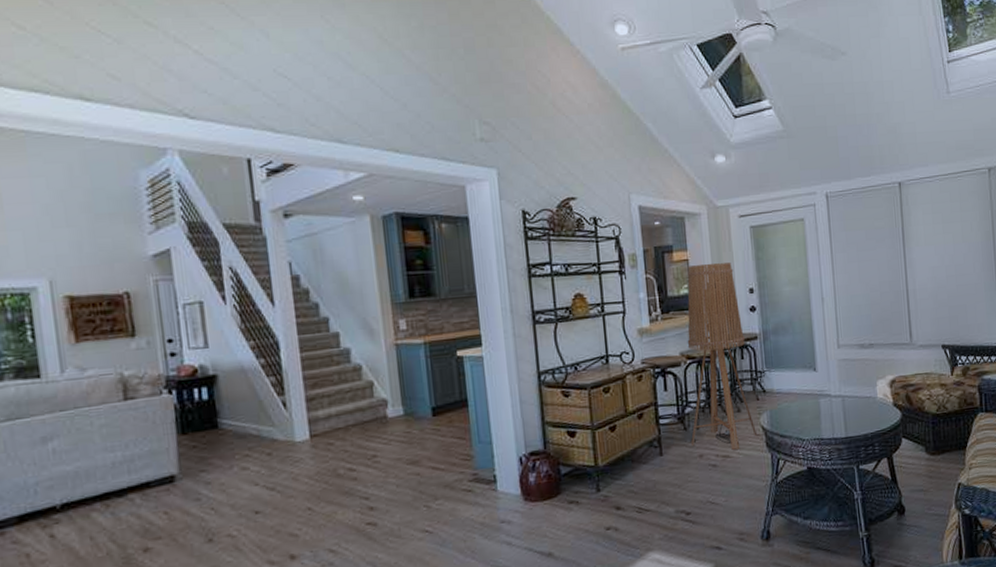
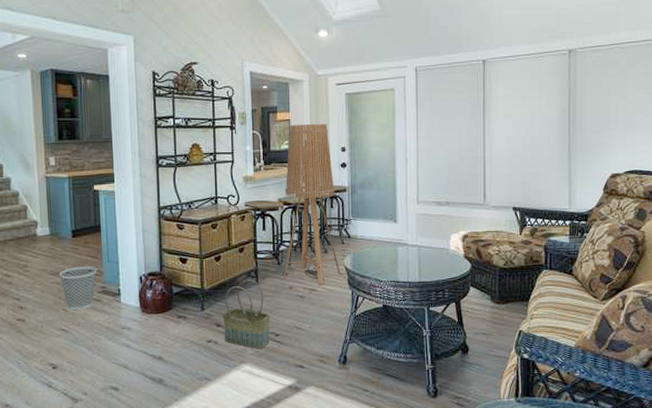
wastebasket: none [417,449,466,506] -> present [58,266,97,311]
basket: none [622,449,680,532] -> present [222,279,270,349]

